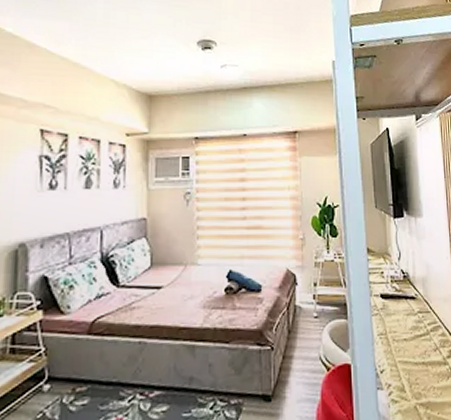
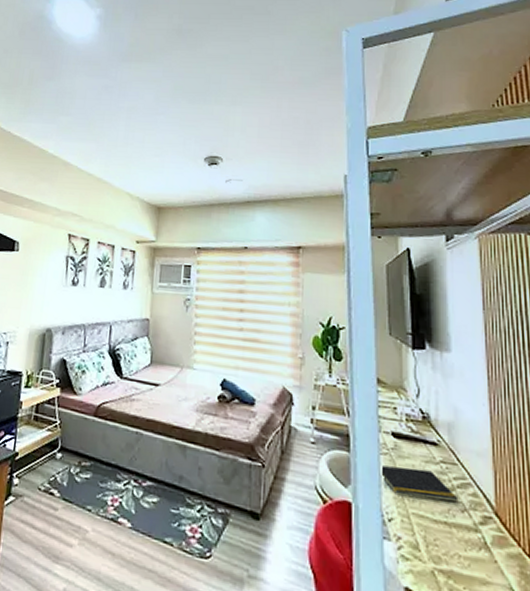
notepad: none [374,321,432,349] -> present [382,465,459,503]

